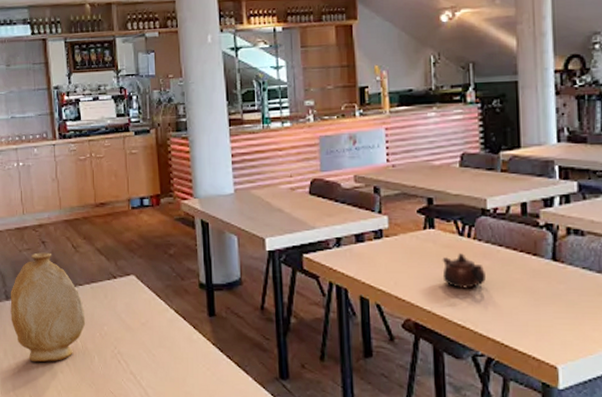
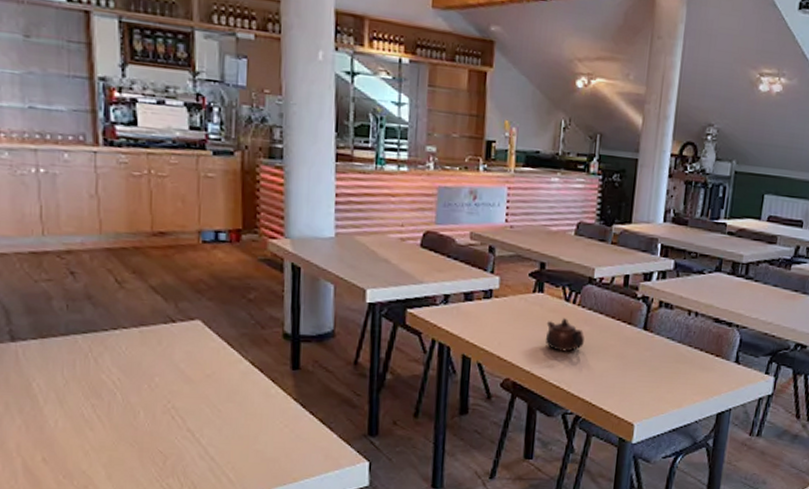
vase: present [10,252,86,362] -> none [17,285,130,418]

